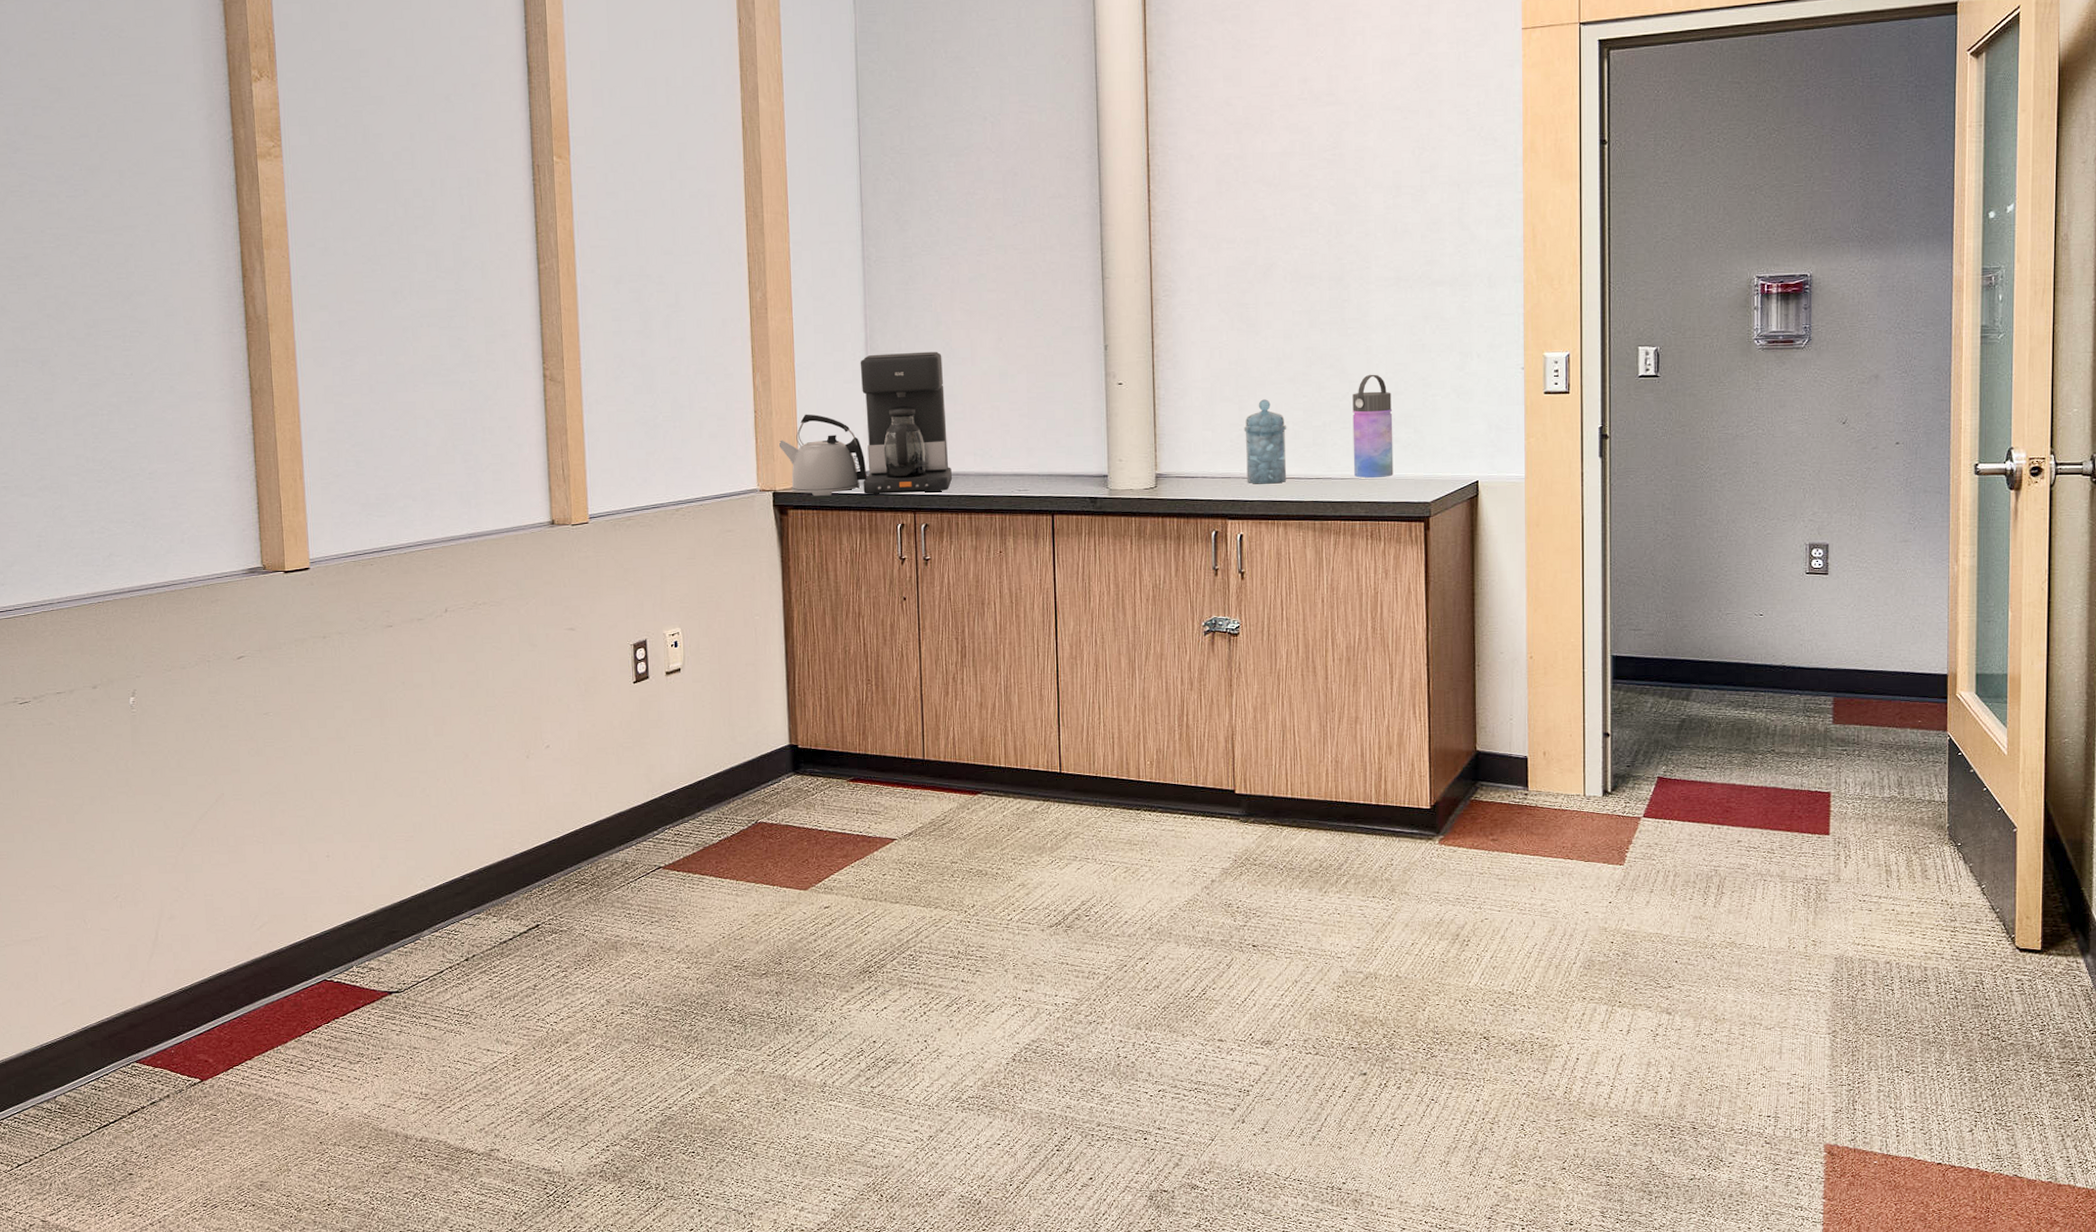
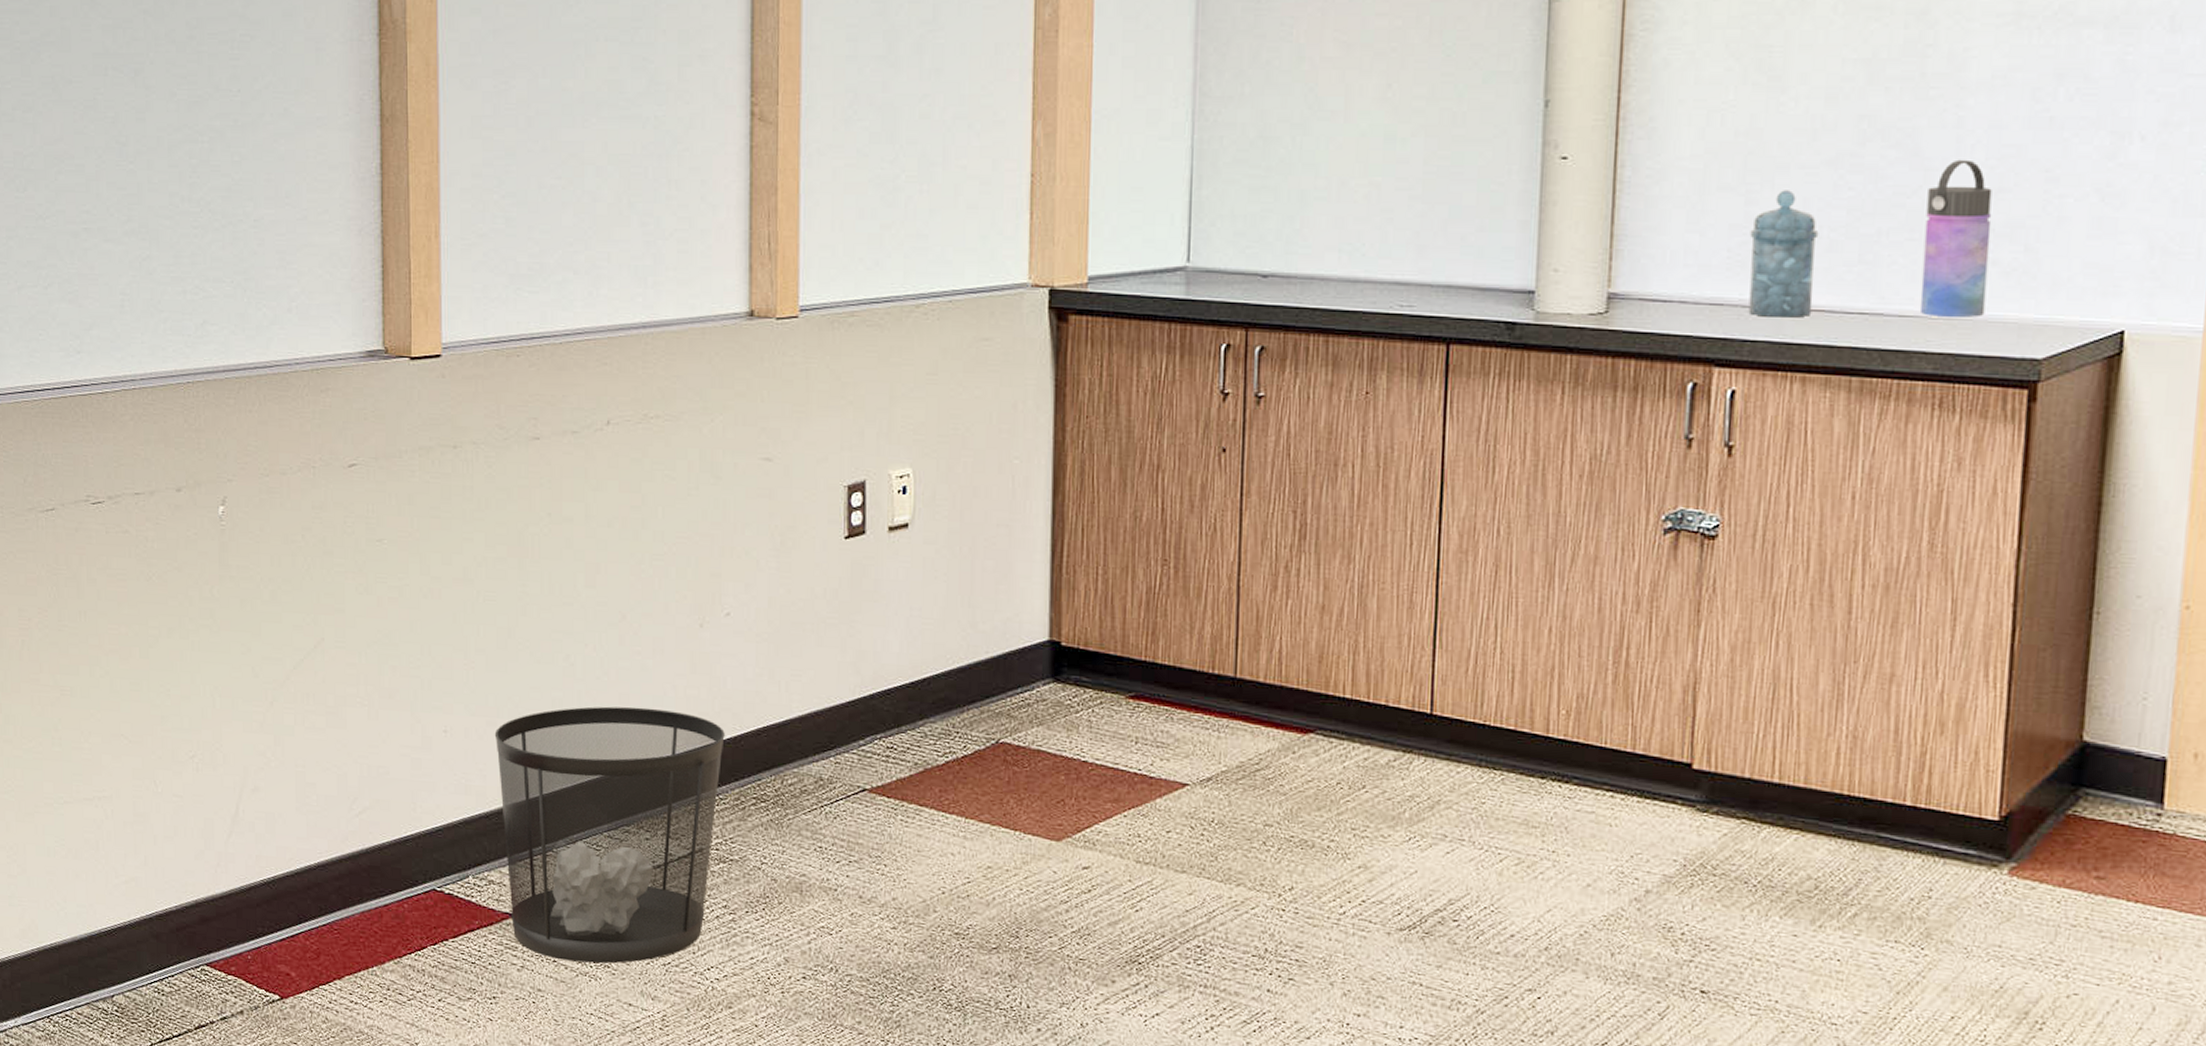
waste bin: none [368,822,551,1023] -> present [494,706,725,964]
kettle: present [779,414,867,497] -> none [1063,181,1183,299]
coffee maker: present [860,351,952,495] -> none [1176,99,1304,302]

